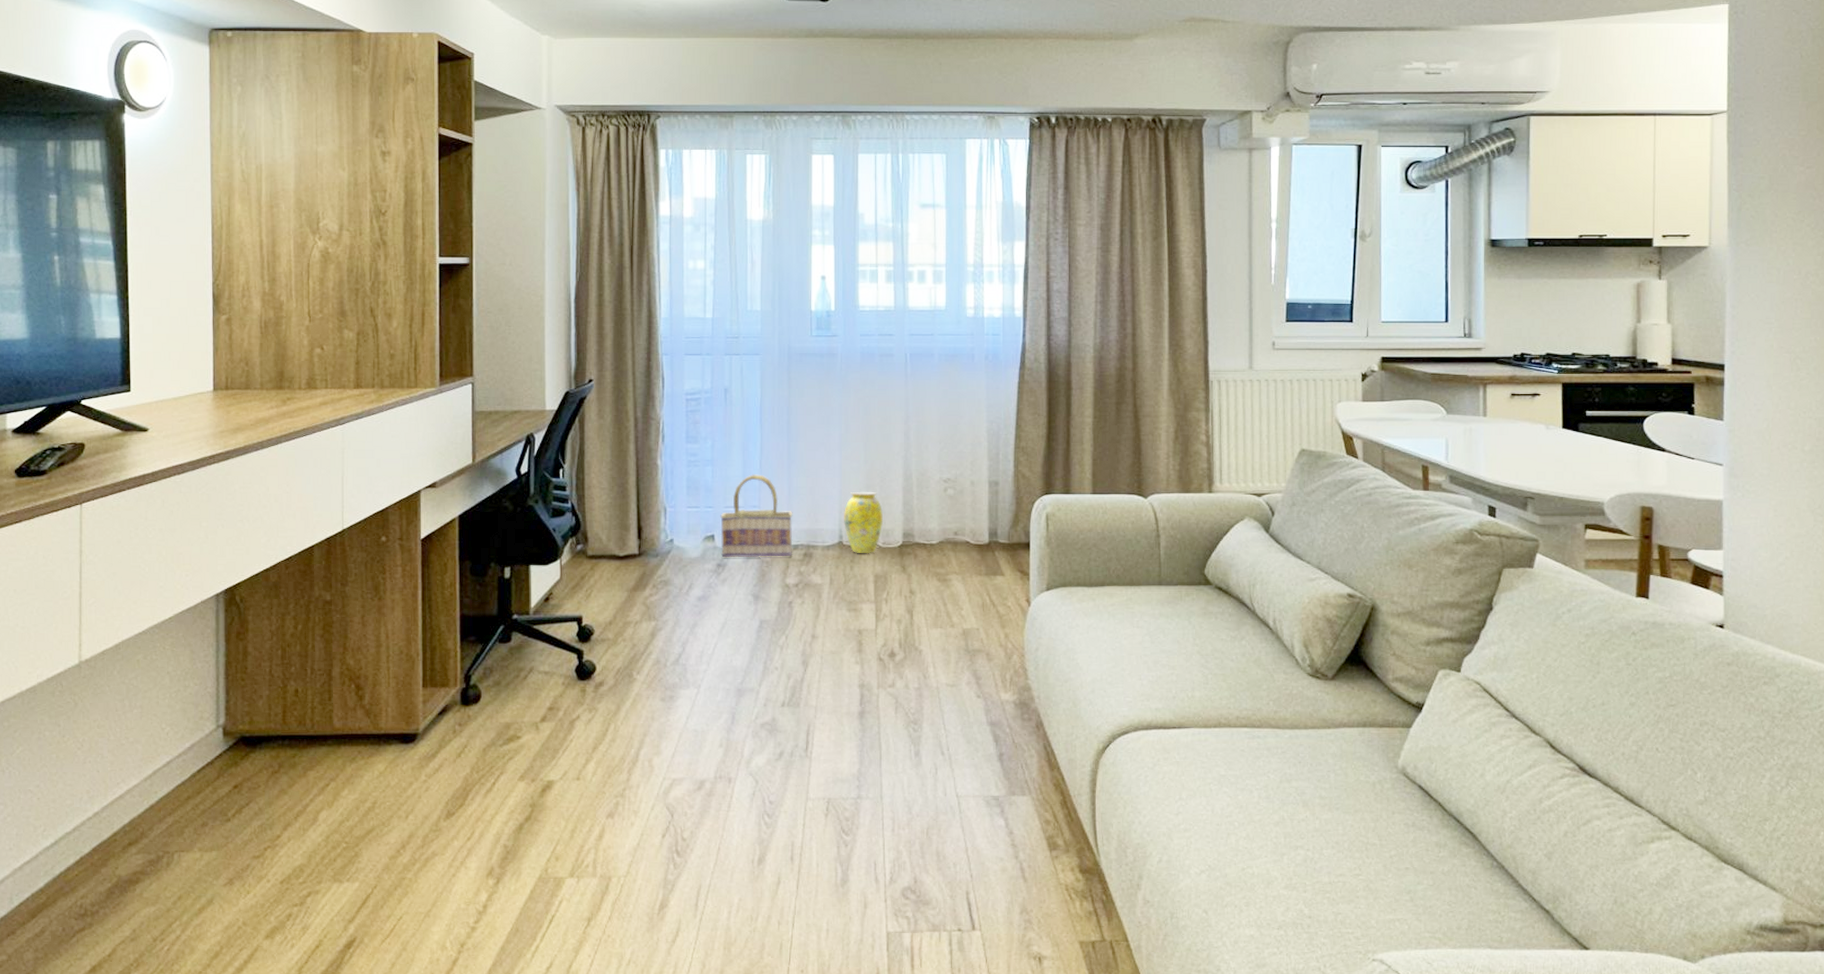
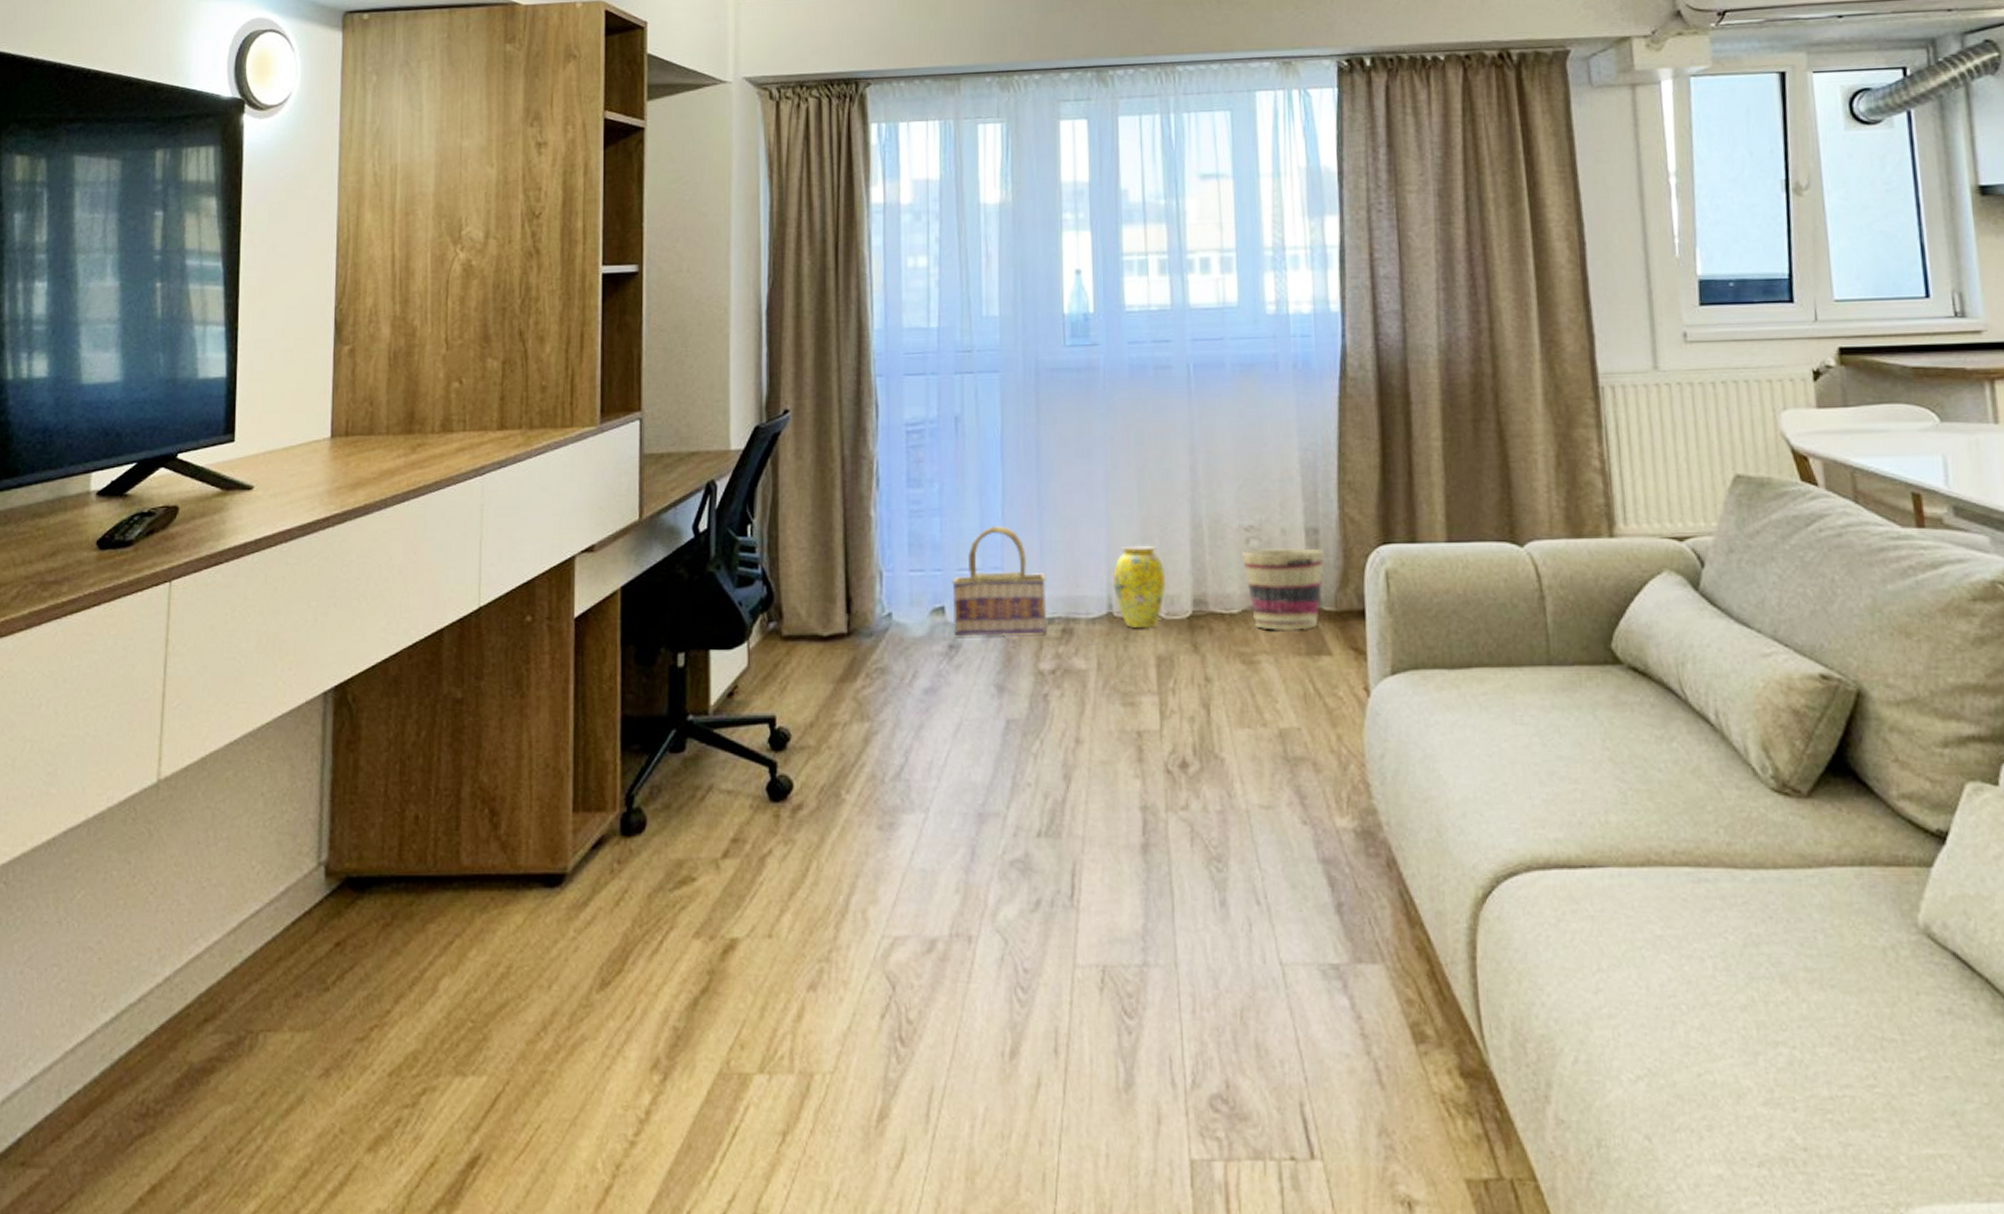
basket: none [941,496,1002,557] -> present [1242,548,1325,630]

